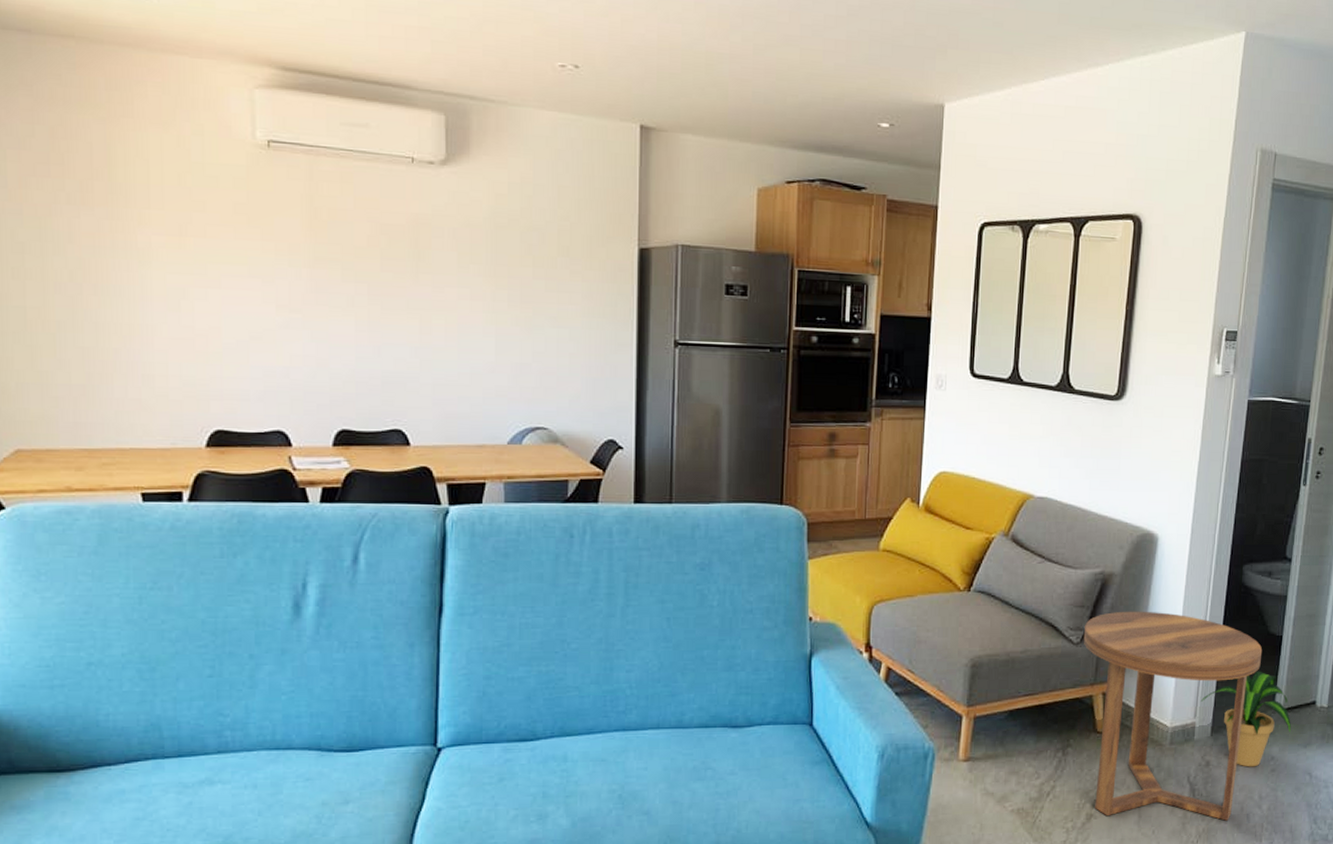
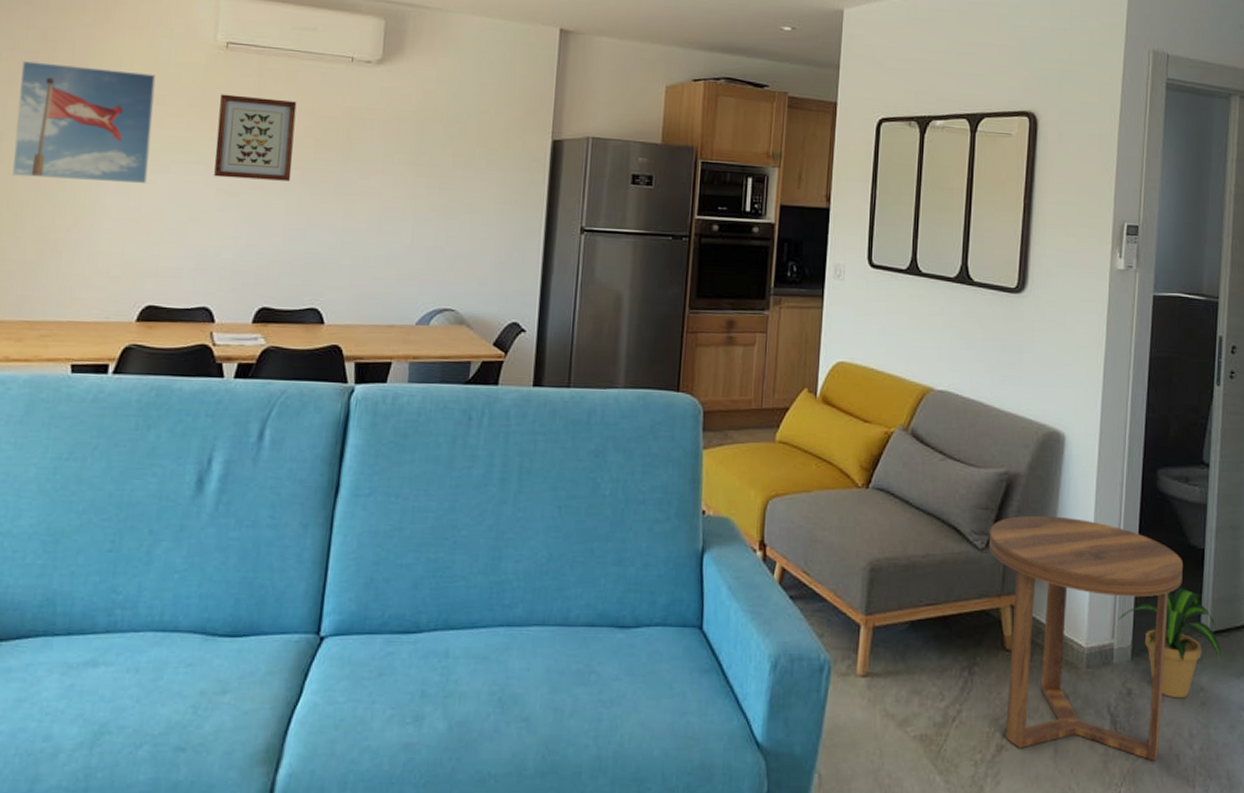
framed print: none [32,162,198,301] -> present [12,61,156,184]
wall art: none [269,199,358,296] -> present [214,94,297,181]

